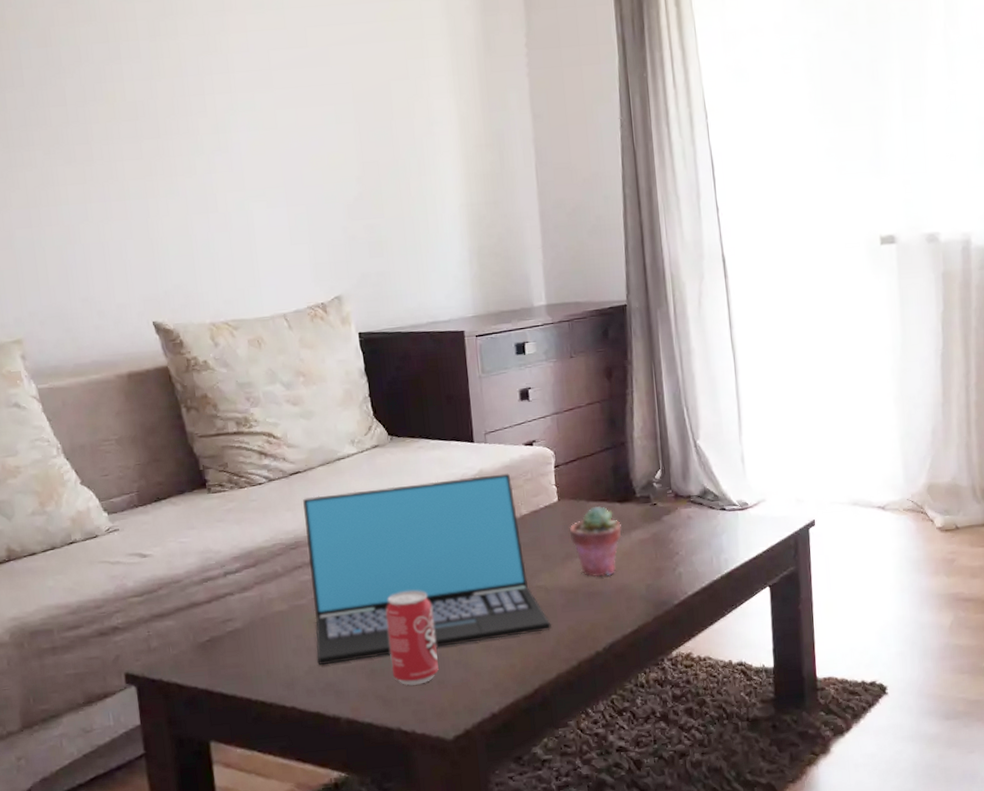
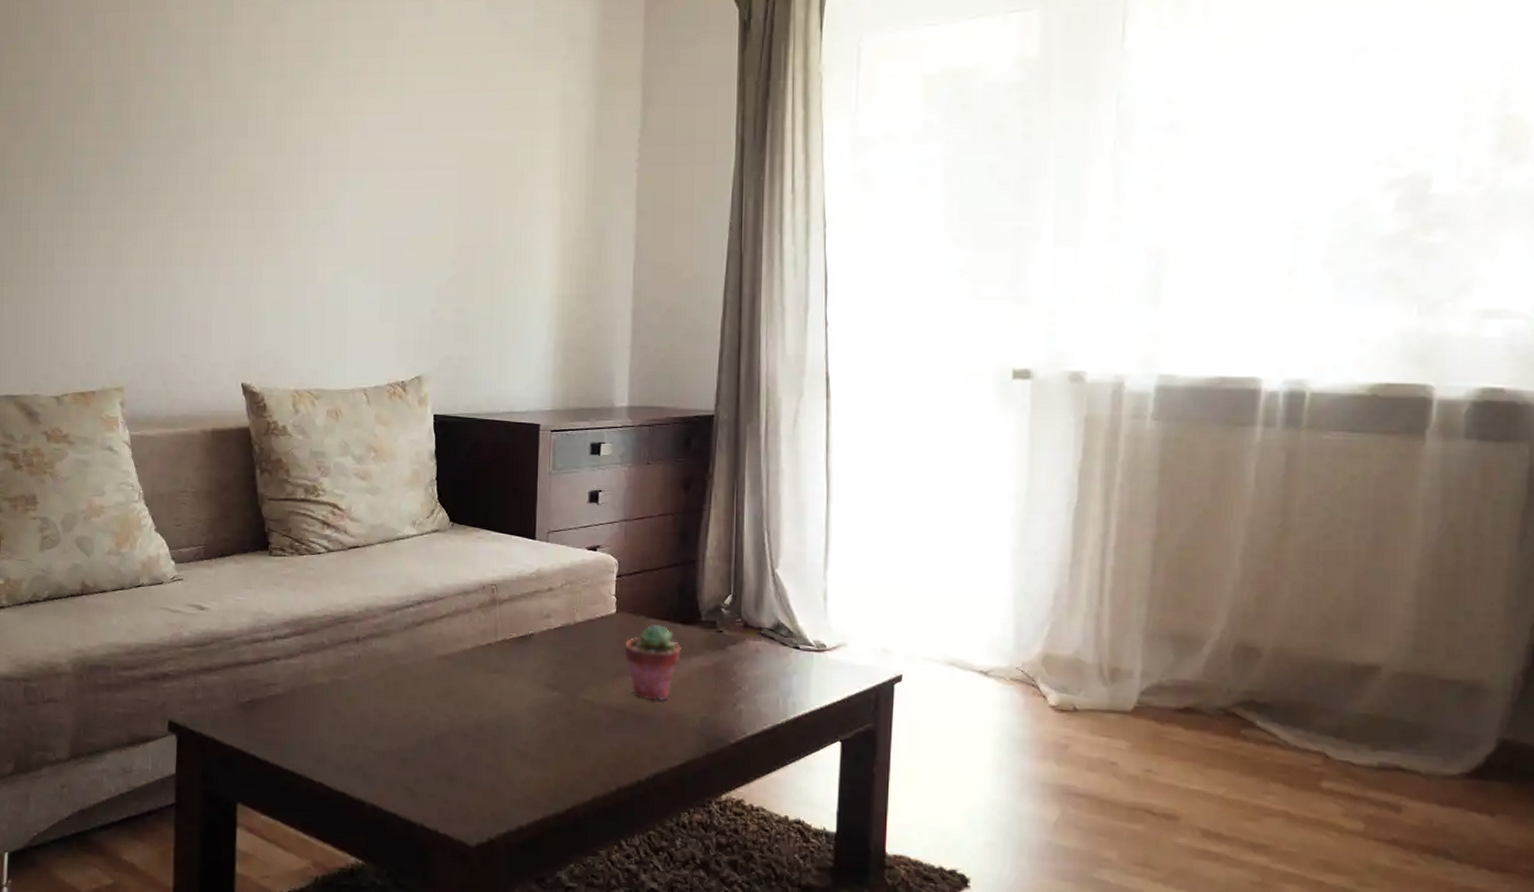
laptop: present [303,473,552,666] -> none [350,573,594,749]
beverage can: present [385,590,439,686] -> none [423,683,472,782]

